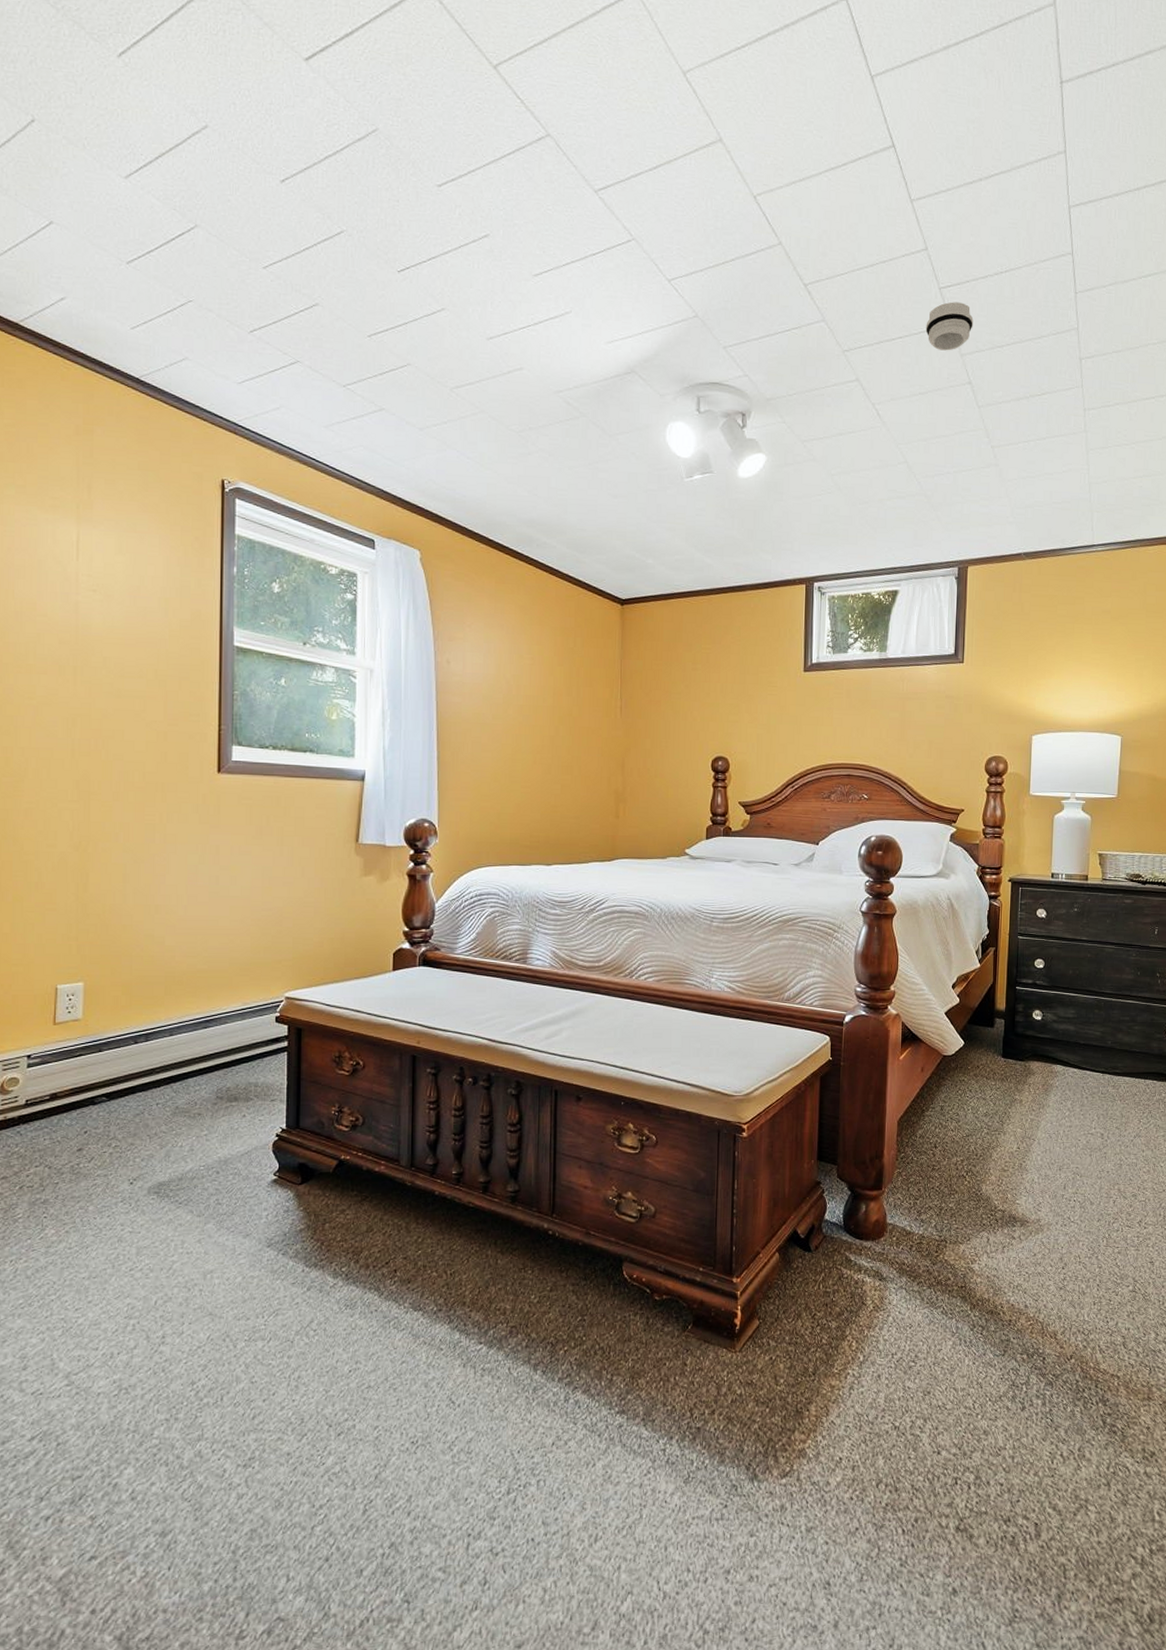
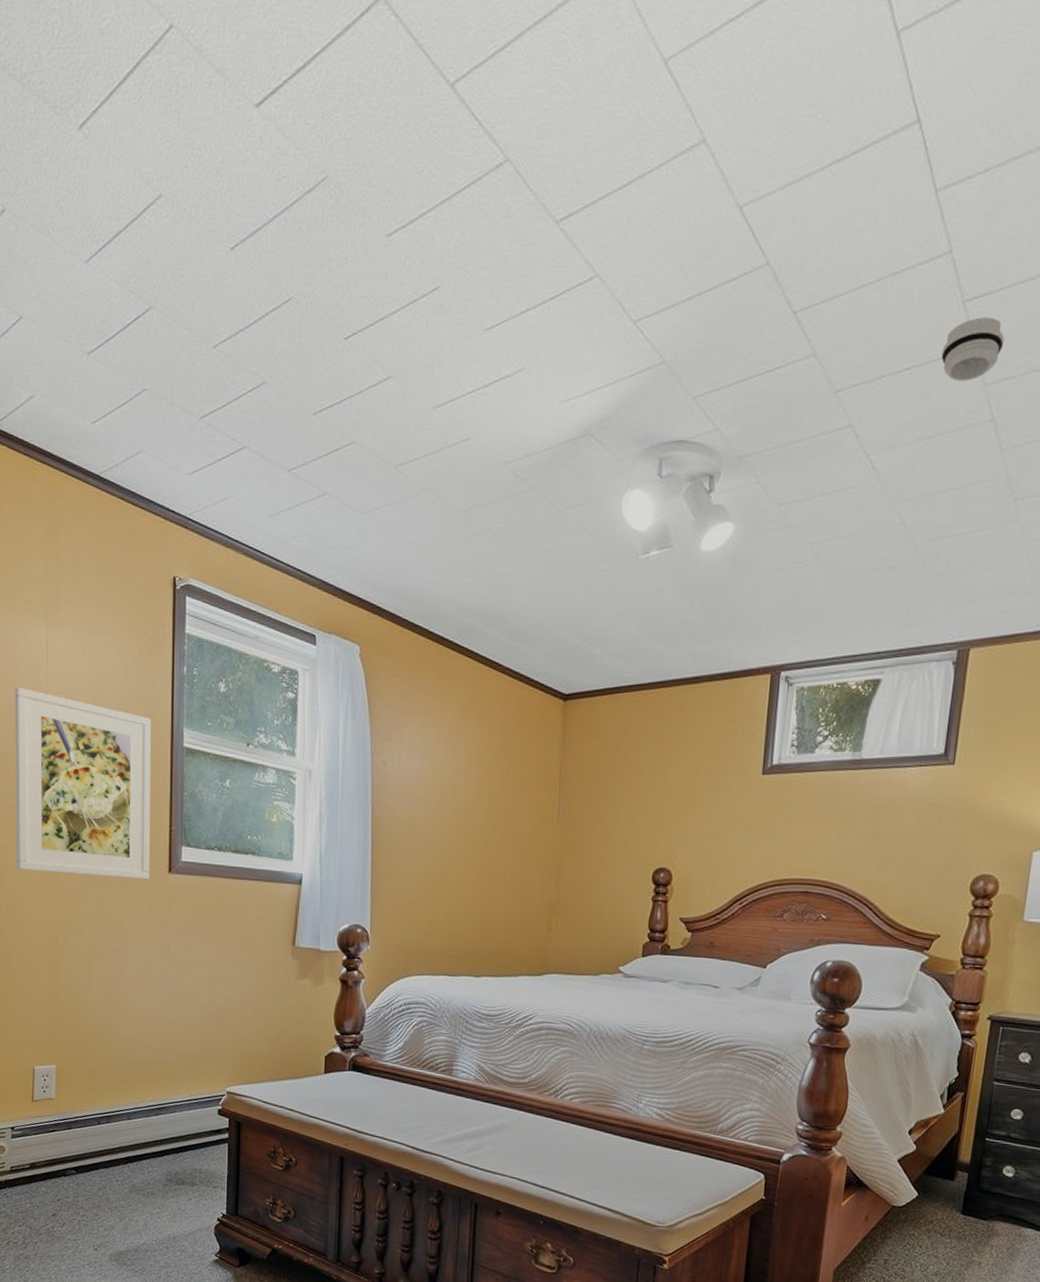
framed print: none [38,584,197,781] -> present [14,687,151,880]

